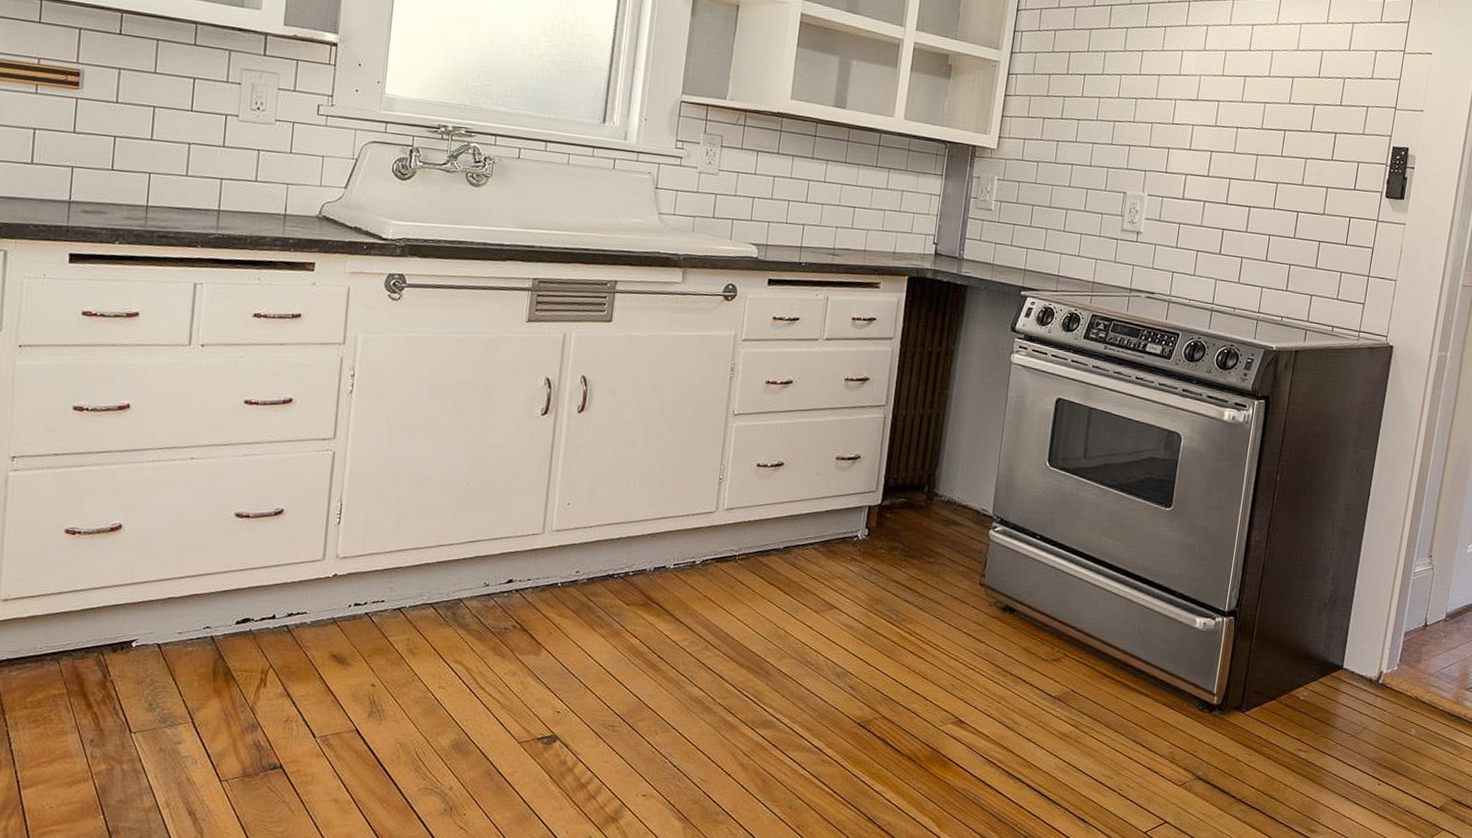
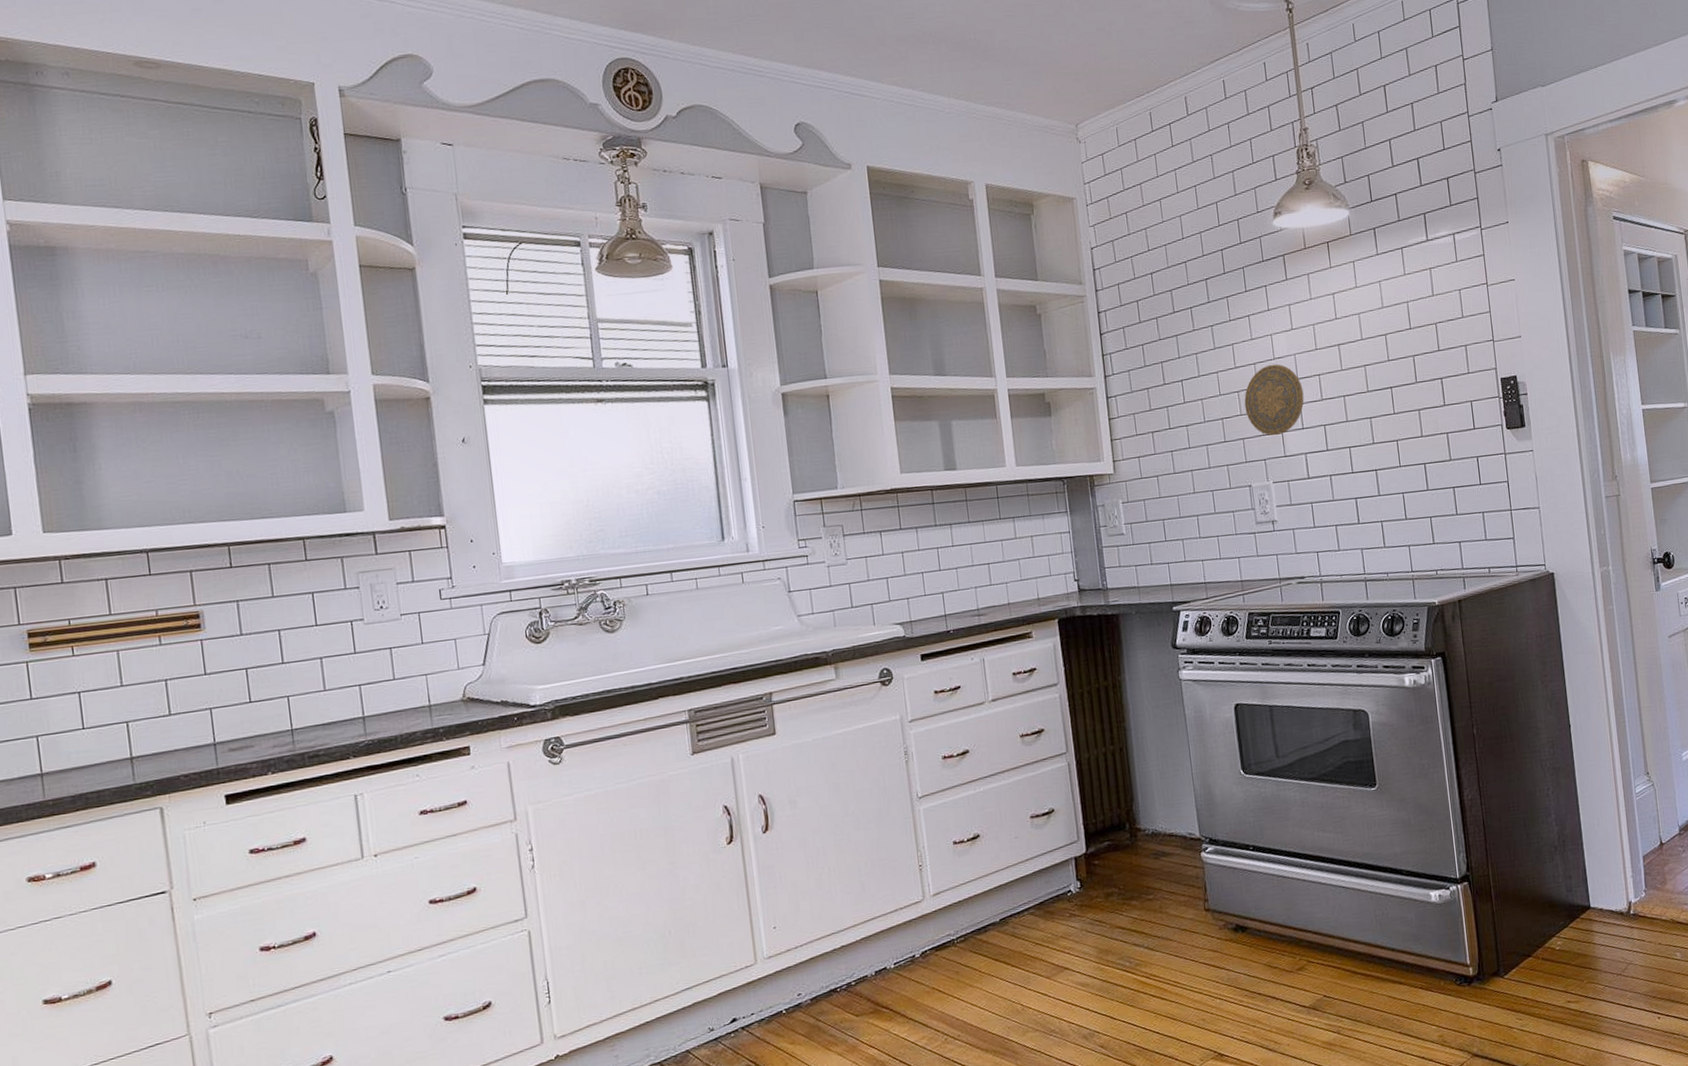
decorative plate: none [1138,79,1200,151] -> present [1244,364,1305,436]

